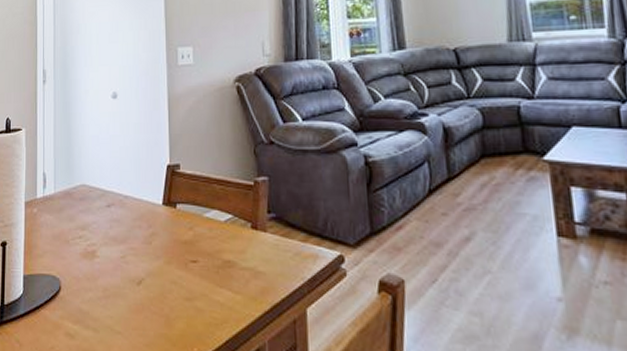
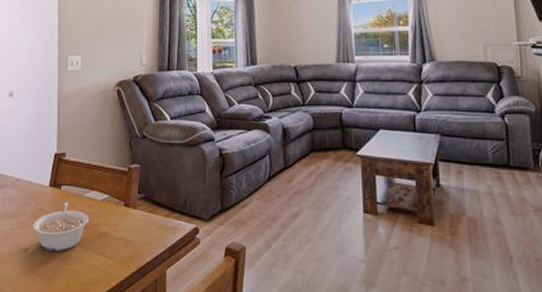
legume: none [145,224,211,284] -> present [33,202,90,251]

